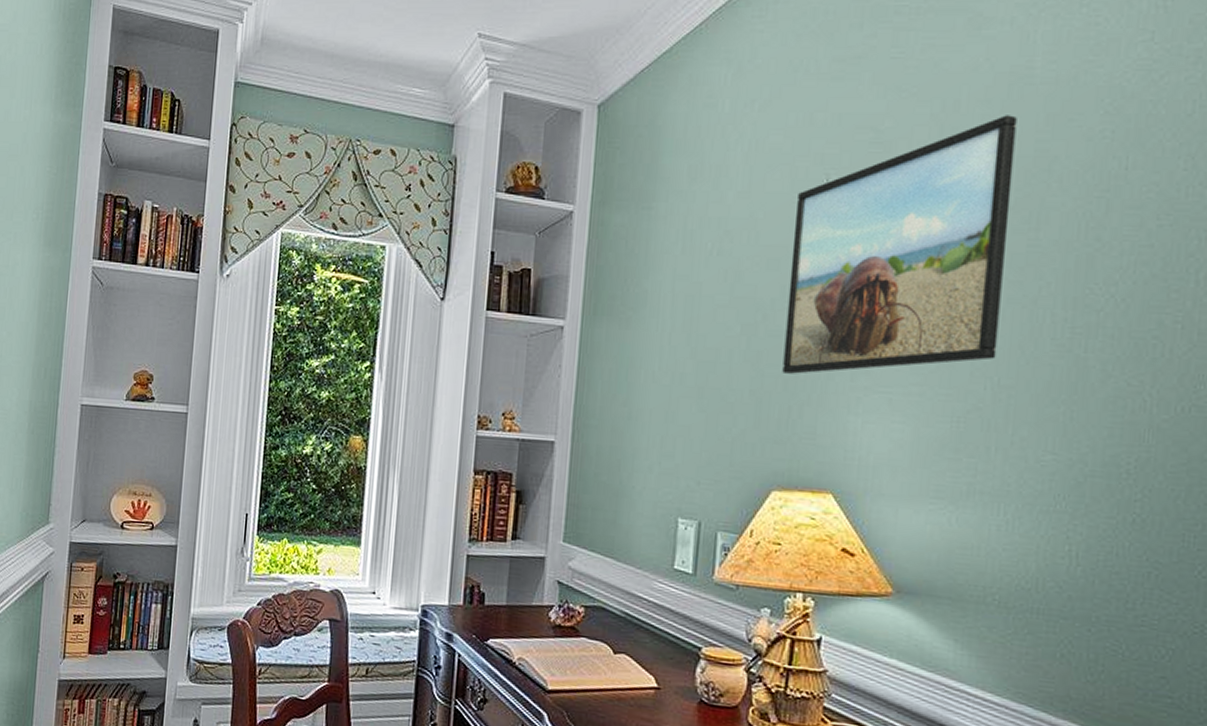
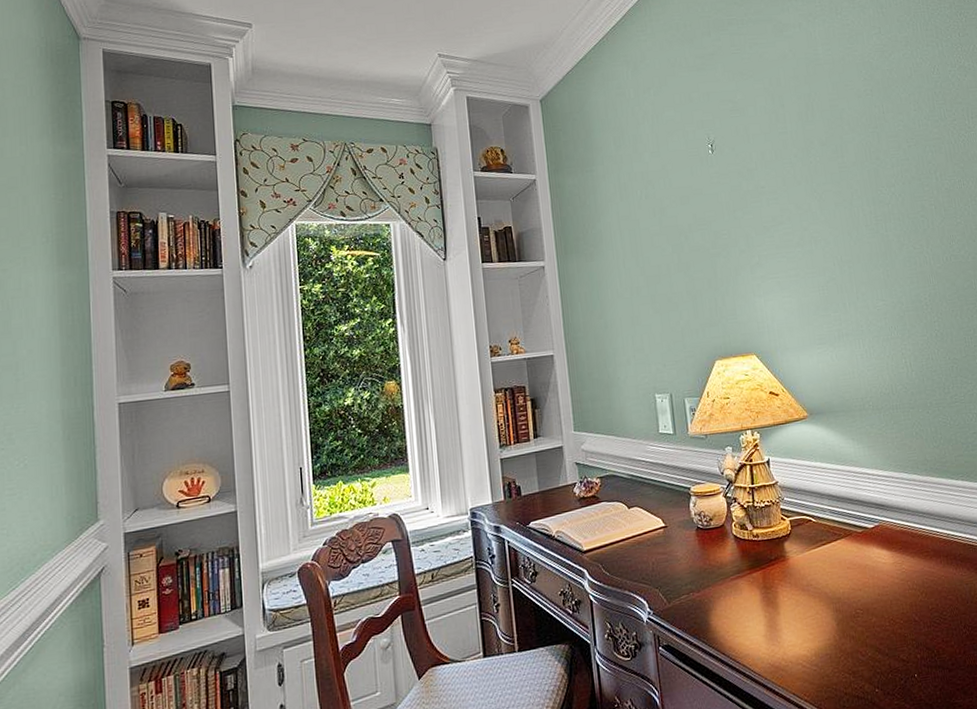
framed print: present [782,115,1017,374] -> none [691,85,836,276]

